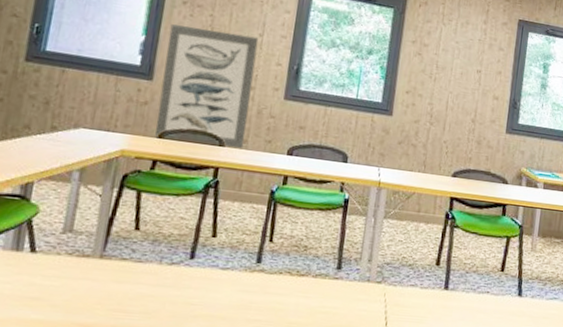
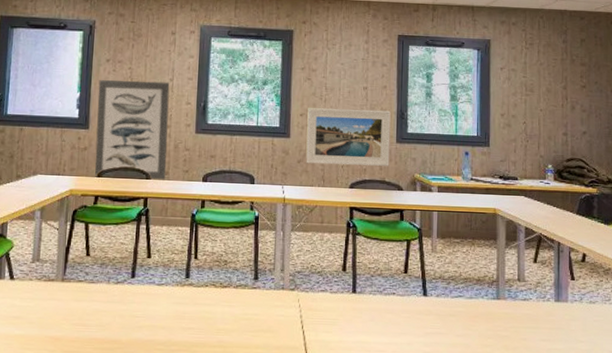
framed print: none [407,85,503,157] -> present [306,108,391,166]

